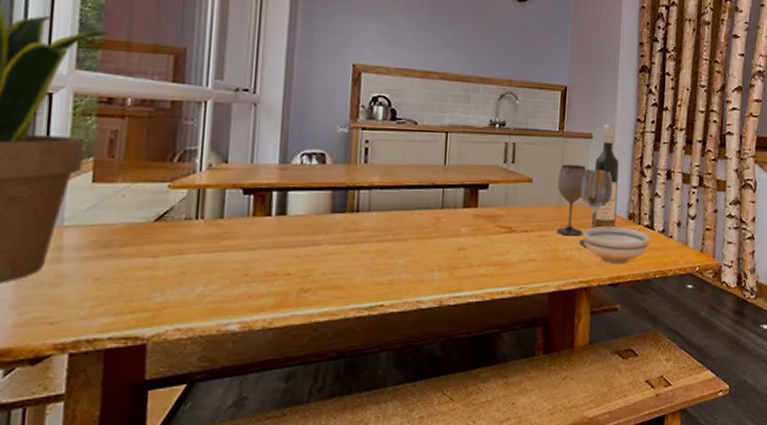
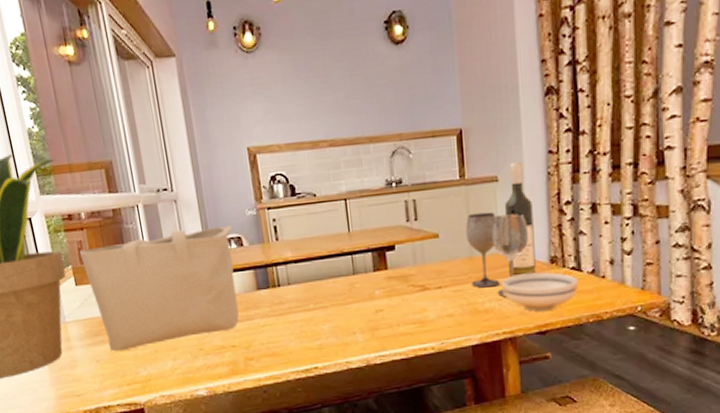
tote bag: none [110,135,317,270] -> present [79,226,240,352]

